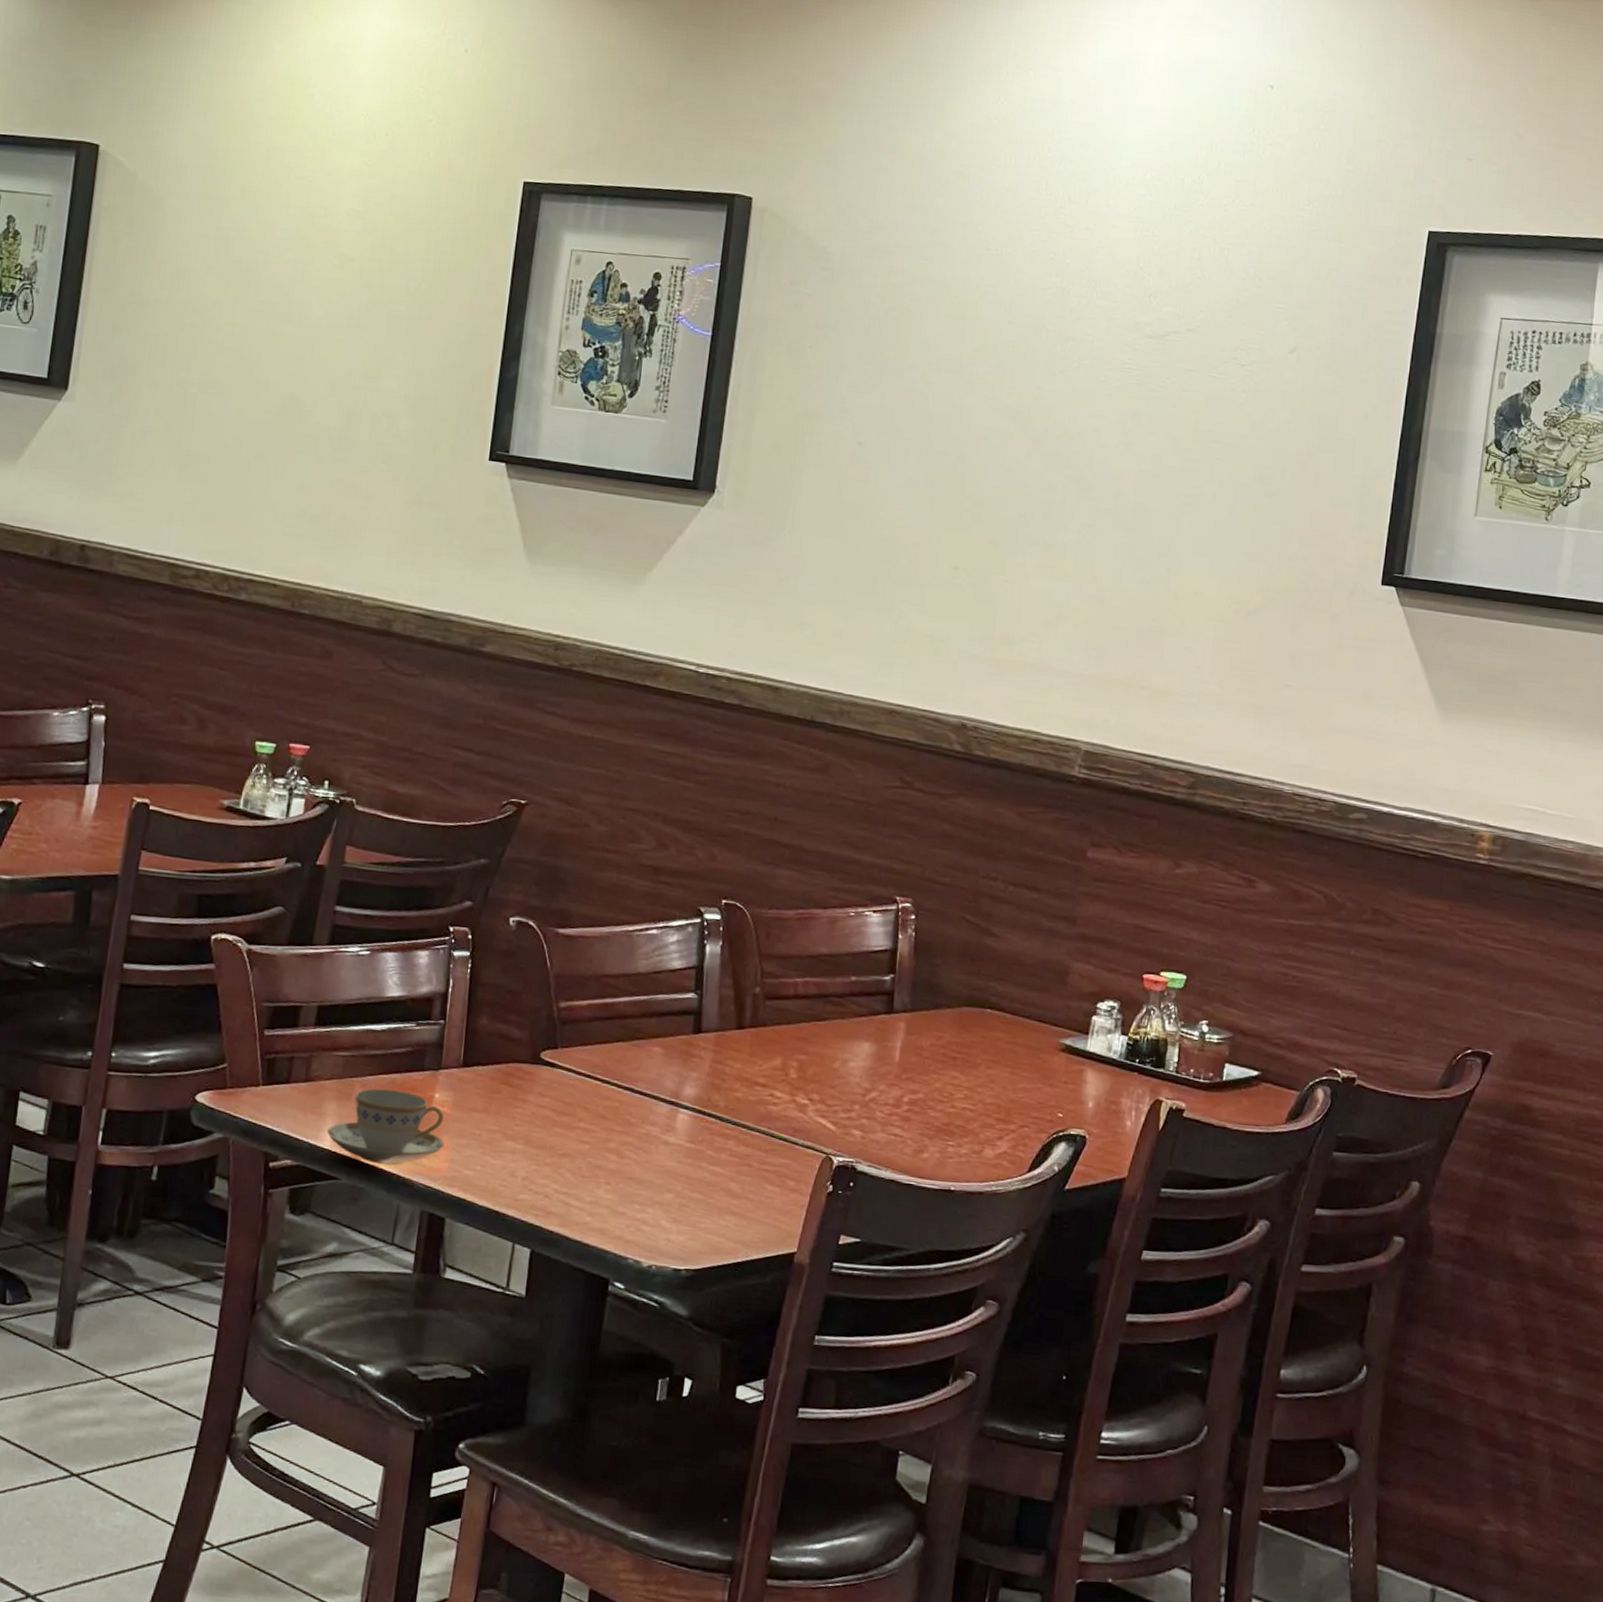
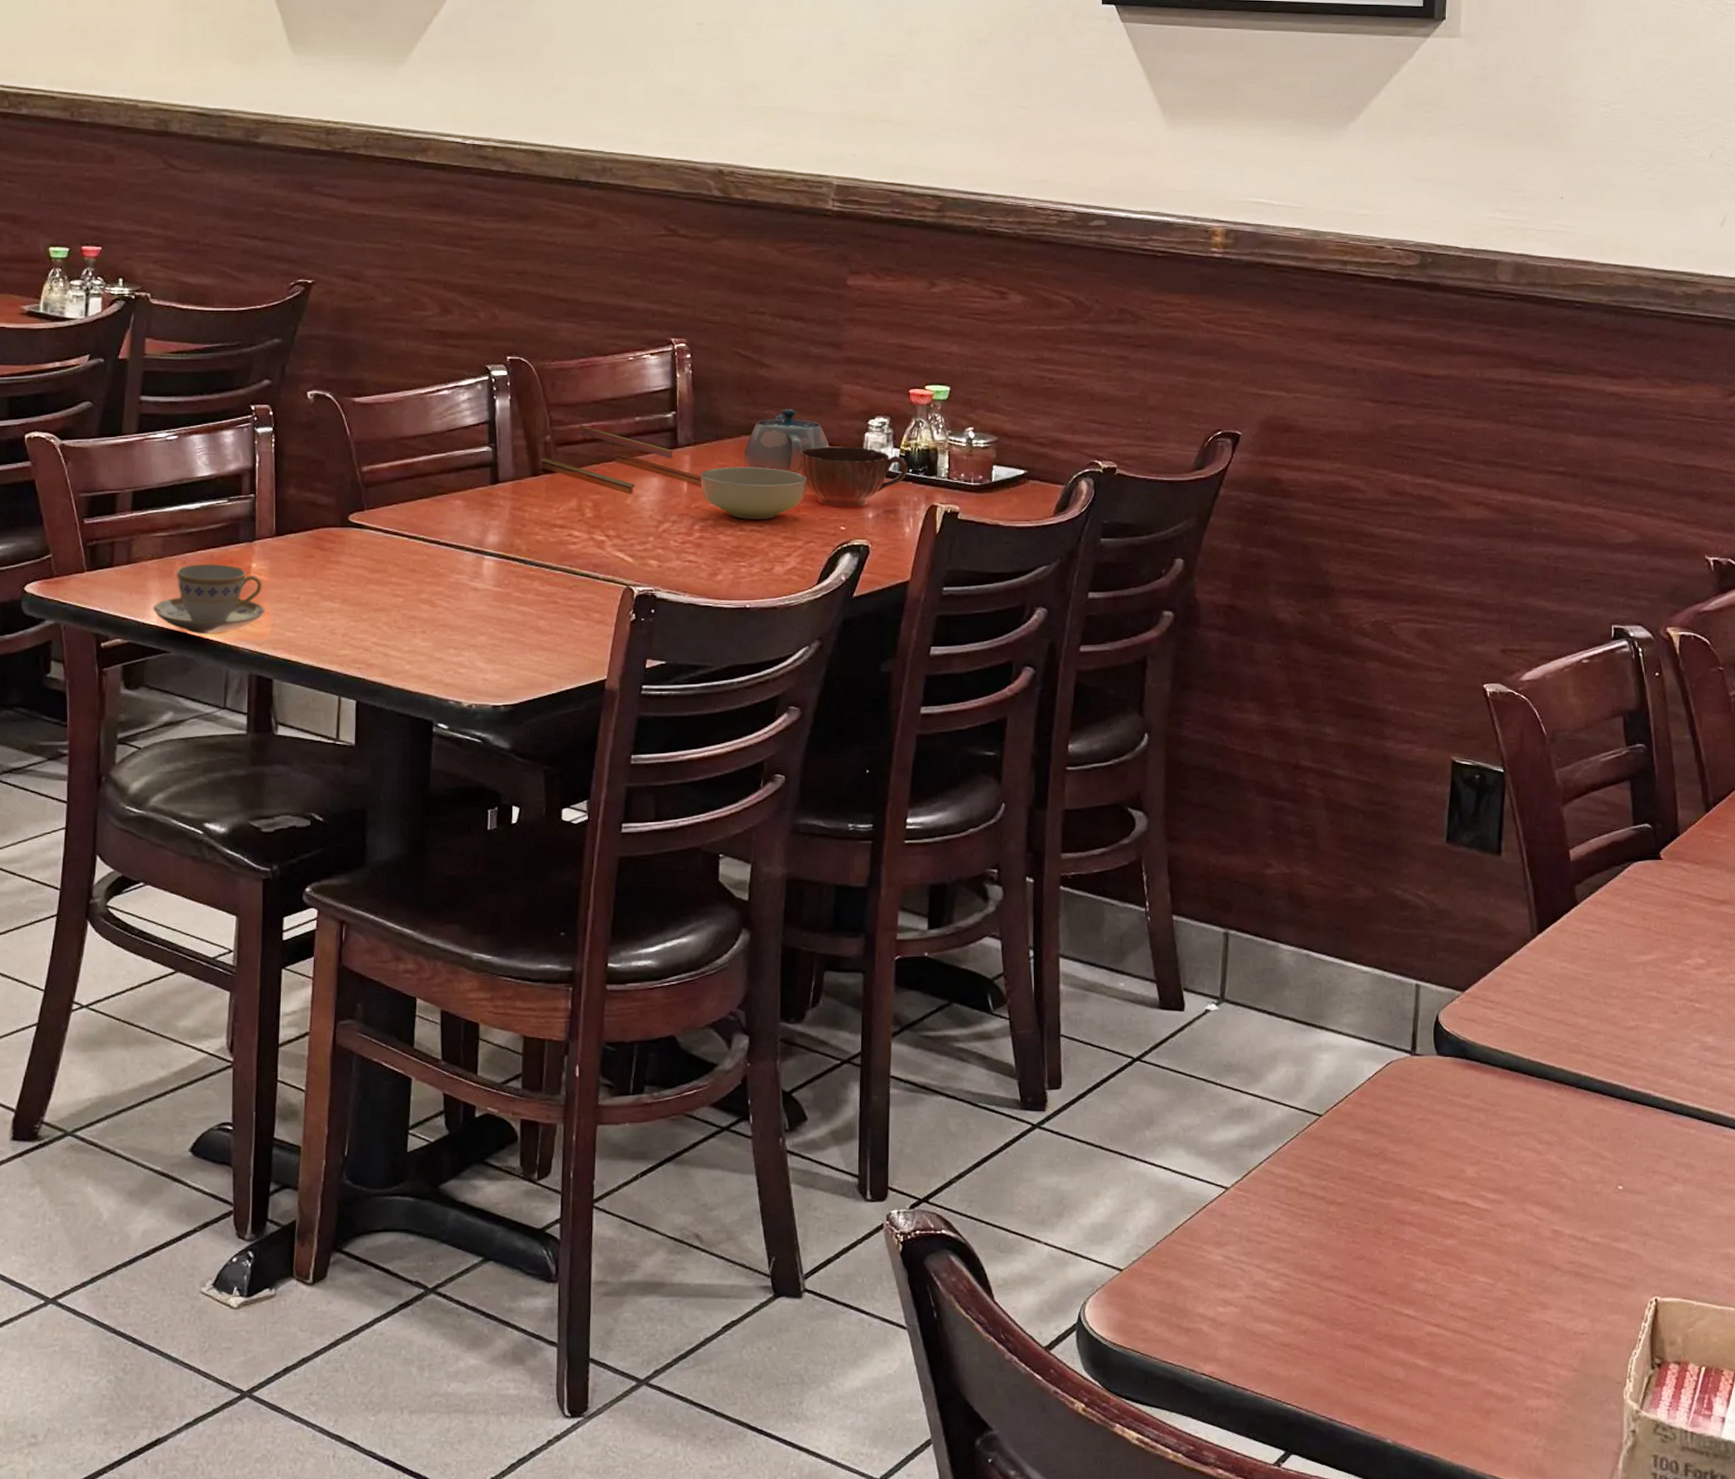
chopsticks: none [746,980,916,1059] -> present [540,426,702,495]
bowl: none [913,1038,1027,1098] -> present [701,466,807,519]
teapot: none [961,982,1054,1055] -> present [743,409,830,476]
teacup: none [1021,1026,1135,1095] -> present [801,446,907,508]

